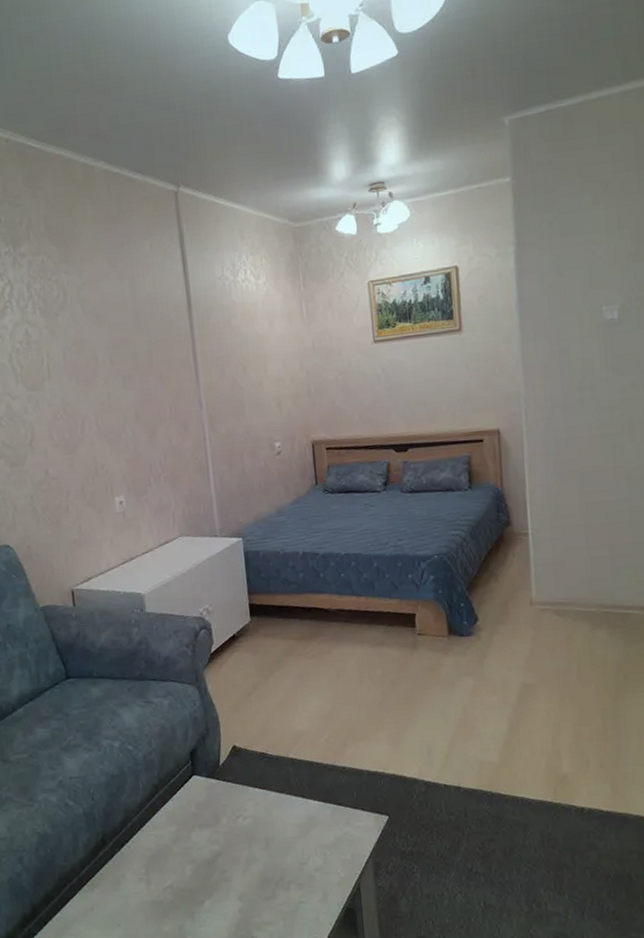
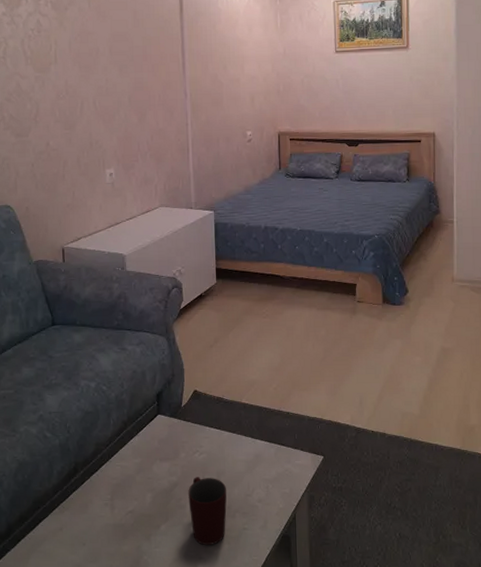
mug: none [233,845,280,922] -> present [188,477,227,545]

